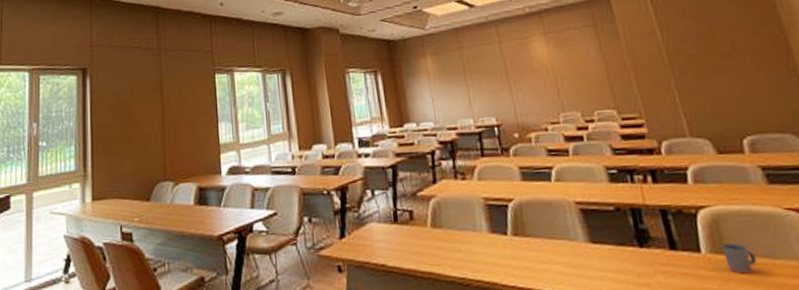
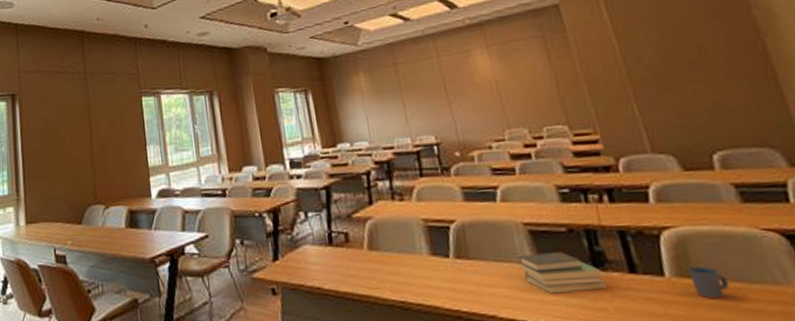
books: none [570,230,650,270] -> present [517,252,607,294]

